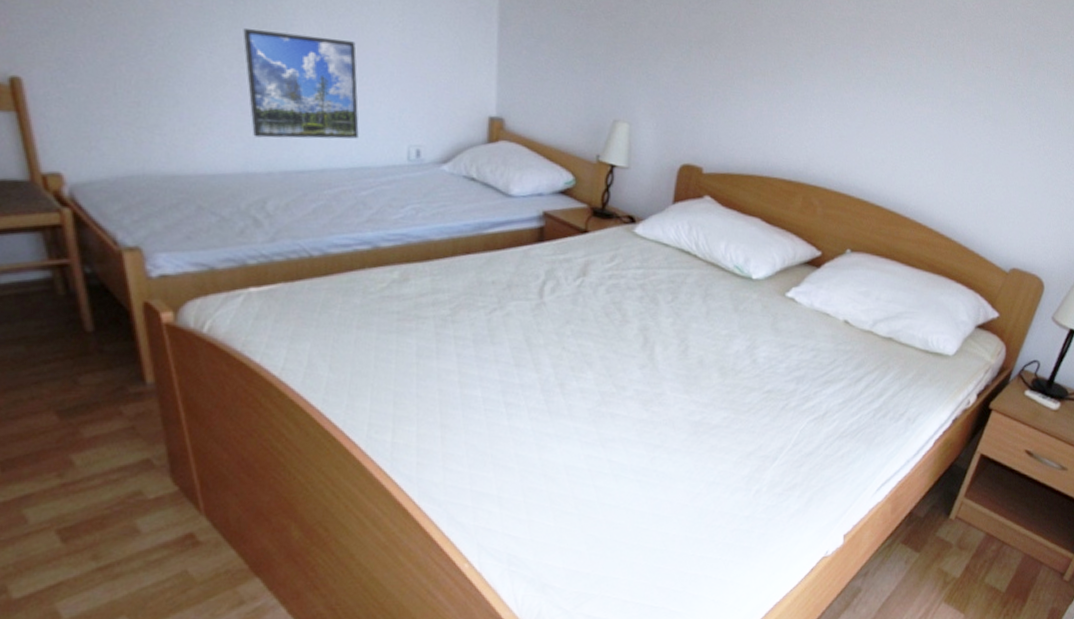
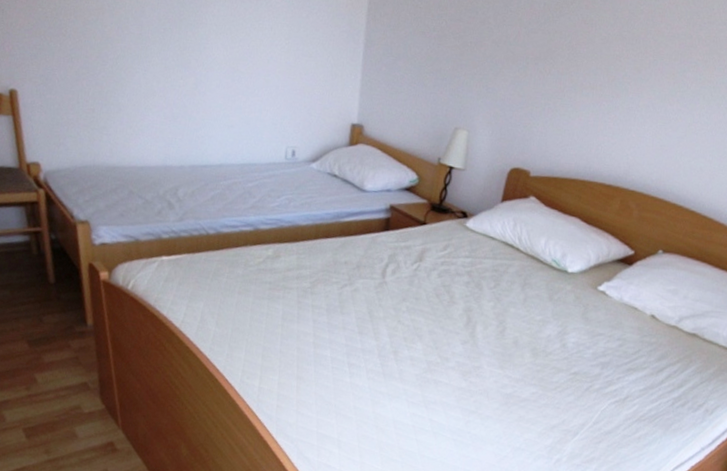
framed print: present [243,29,359,139] -> none [169,51,251,141]

